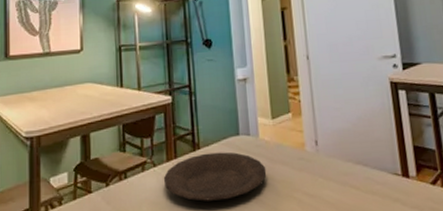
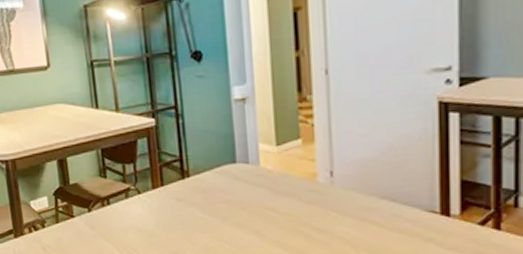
plate: present [163,152,267,201] -> none [149,181,268,231]

